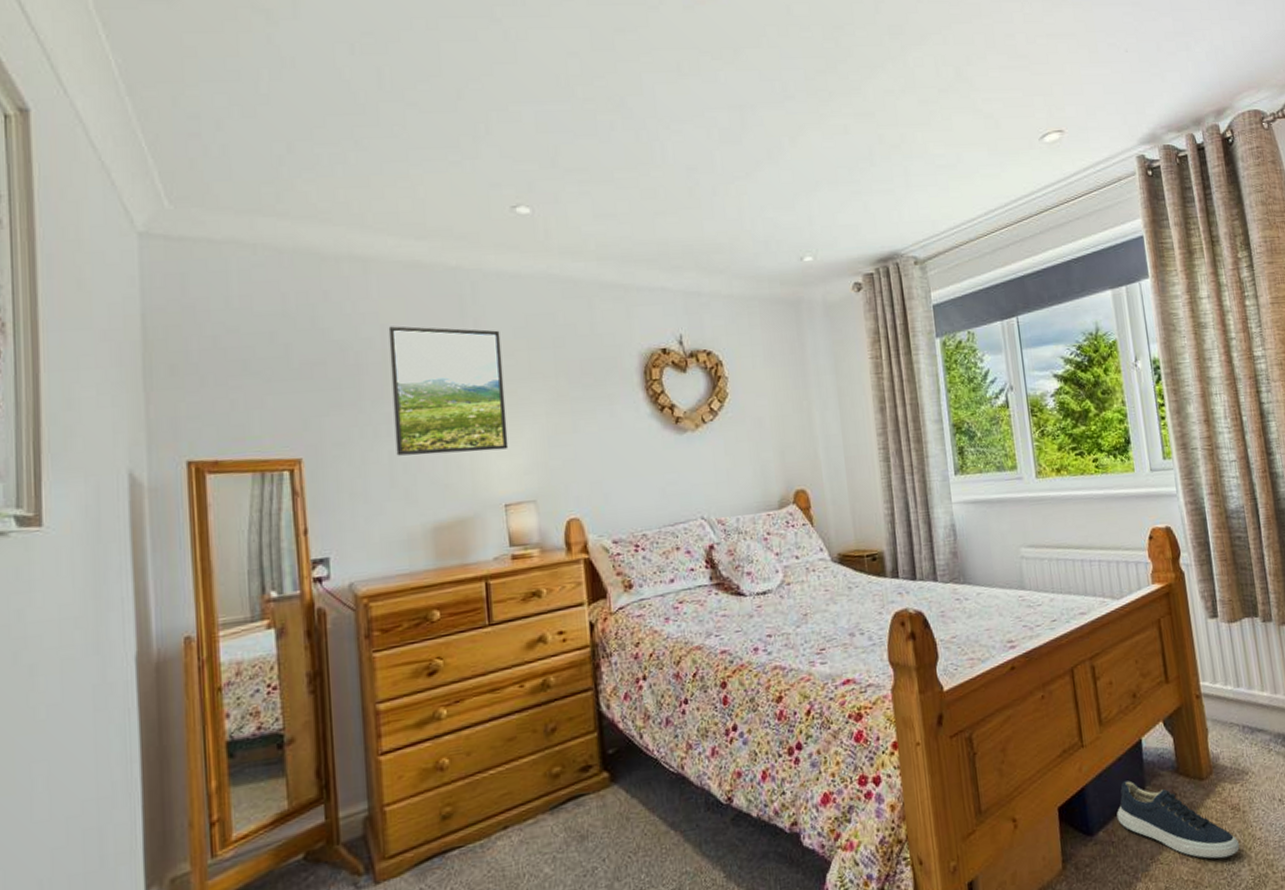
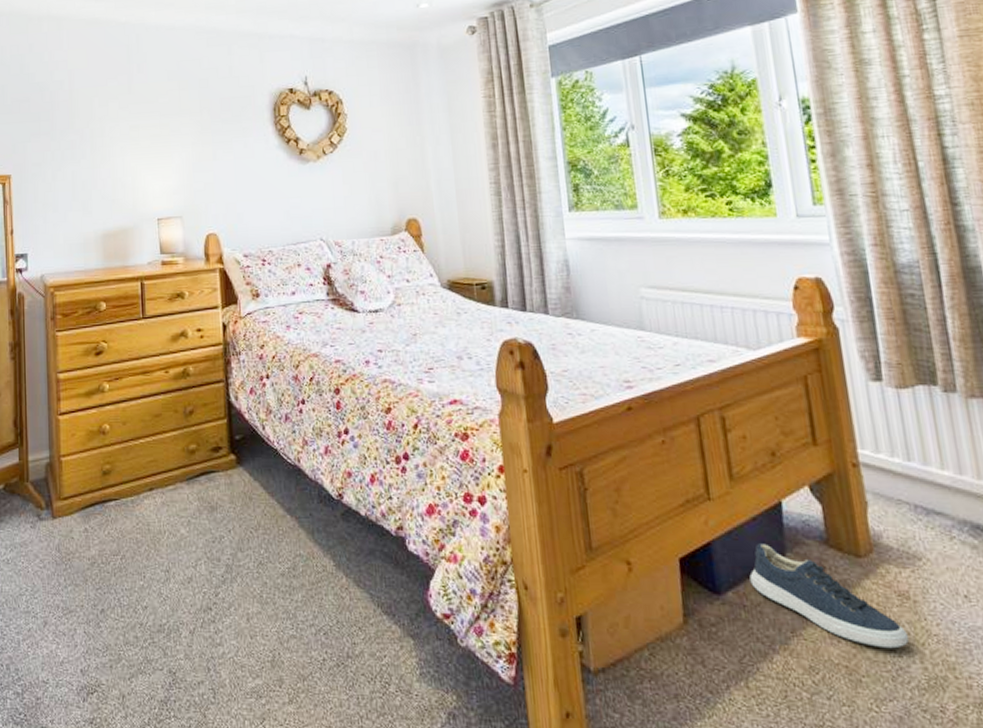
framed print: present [388,326,509,456] -> none [74,71,162,175]

